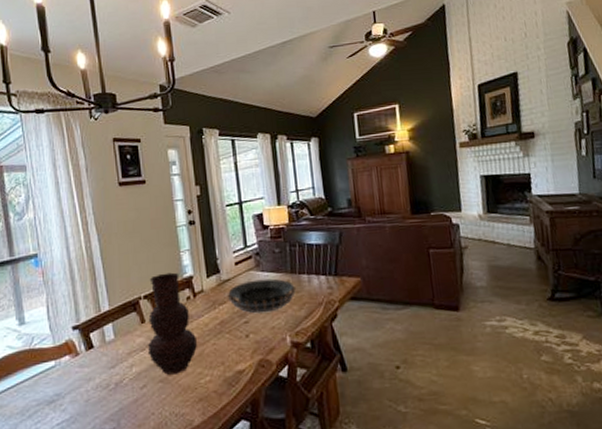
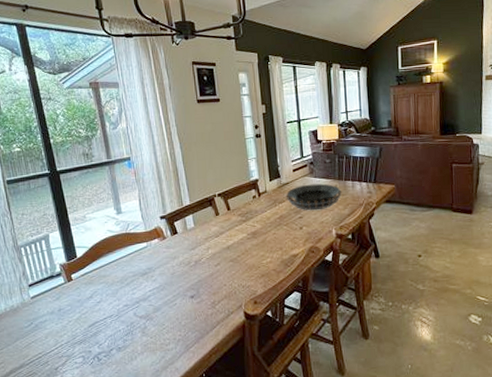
vase: present [147,272,197,375] -> none [221,176,261,256]

